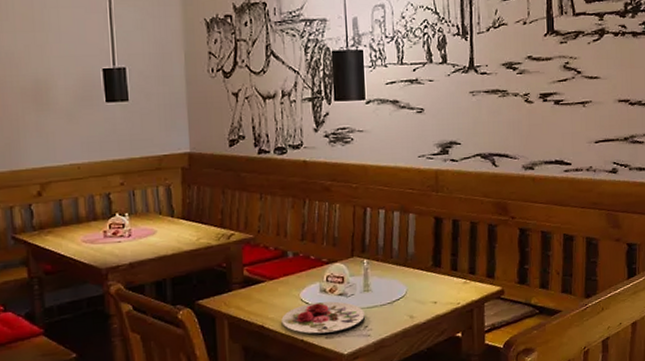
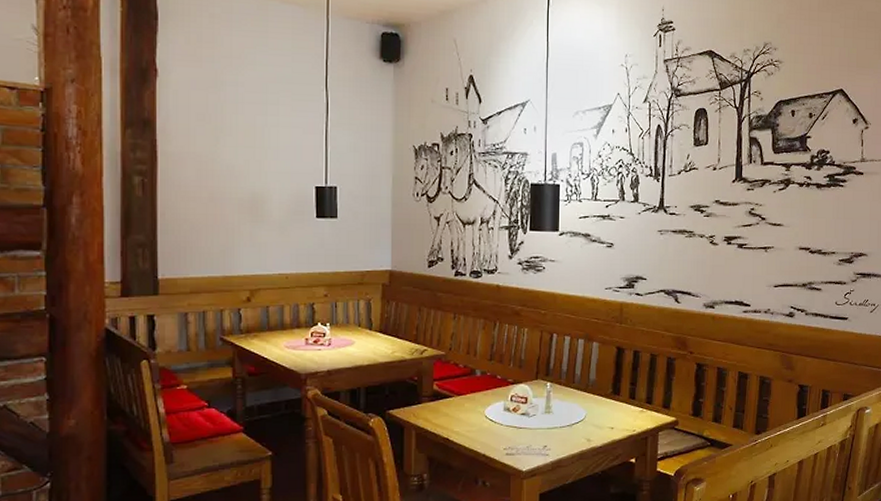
plate: present [281,301,365,334] -> none [466,420,544,450]

